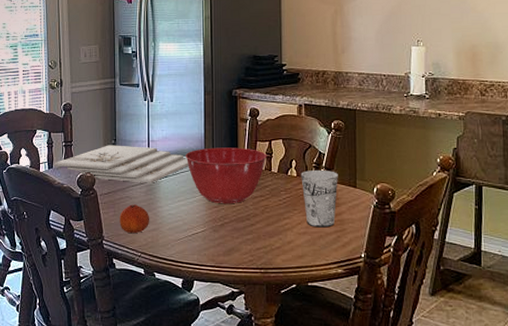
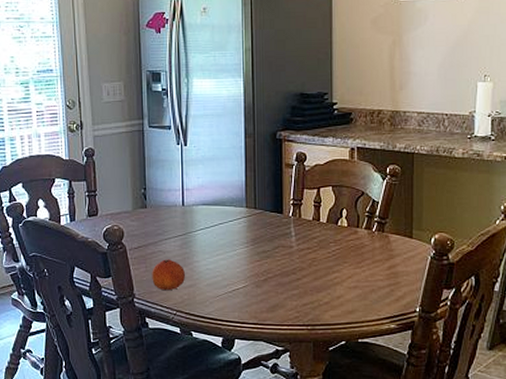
placemat: present [53,145,189,183] -> none [75,194,228,236]
mixing bowl: present [185,147,267,204] -> none [224,196,315,258]
cup: present [301,170,338,228] -> none [352,220,393,281]

